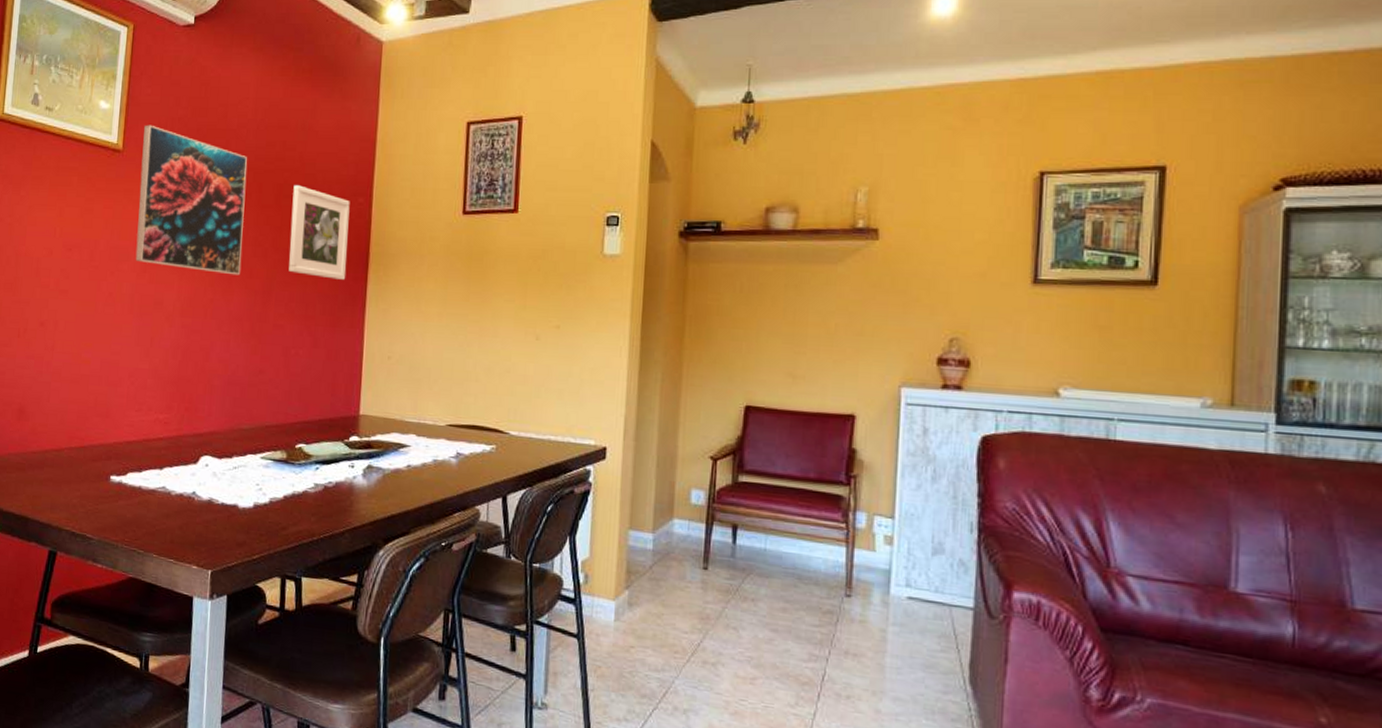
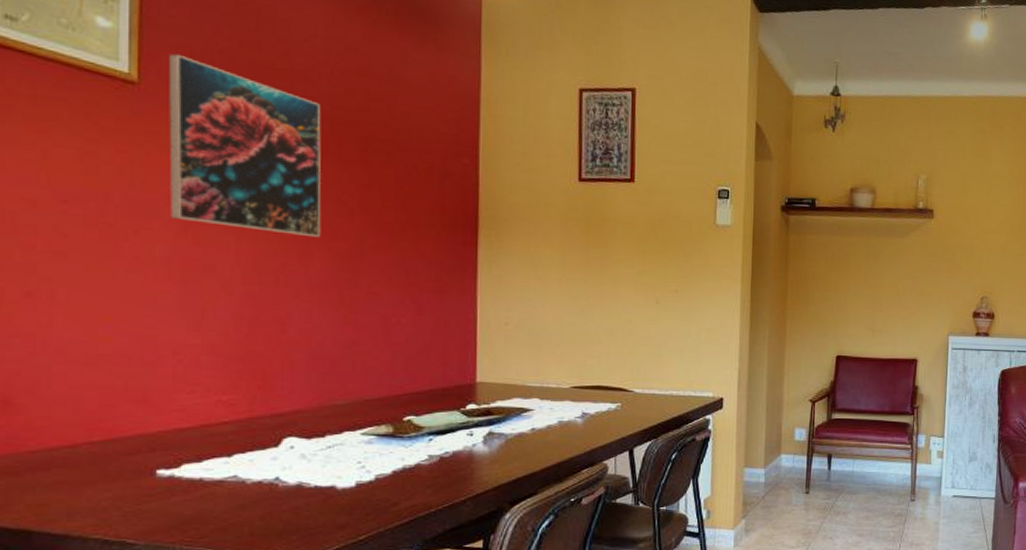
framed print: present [289,185,350,280] -> none [381,140,453,244]

